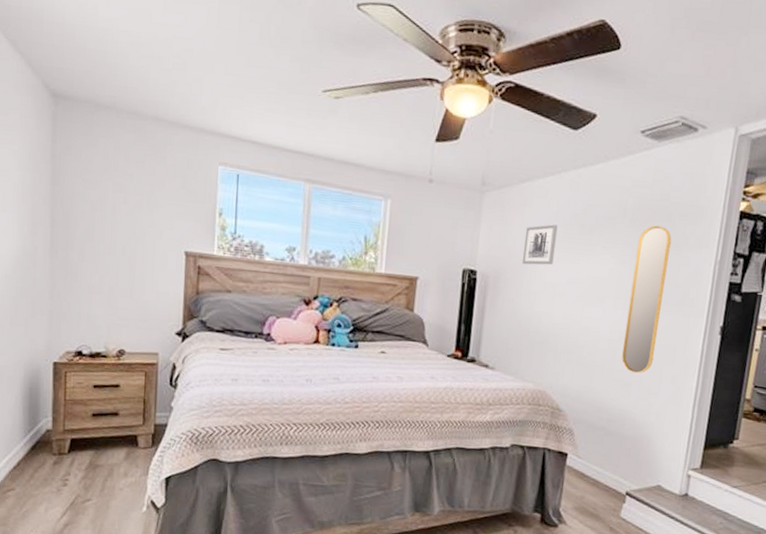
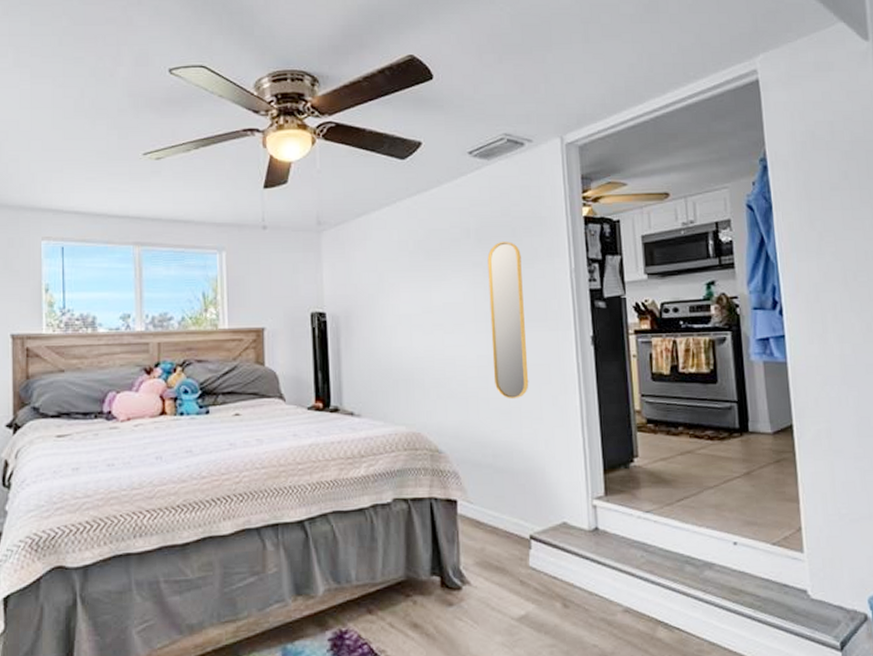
wall art: present [523,224,558,265] -> none [370,254,404,299]

